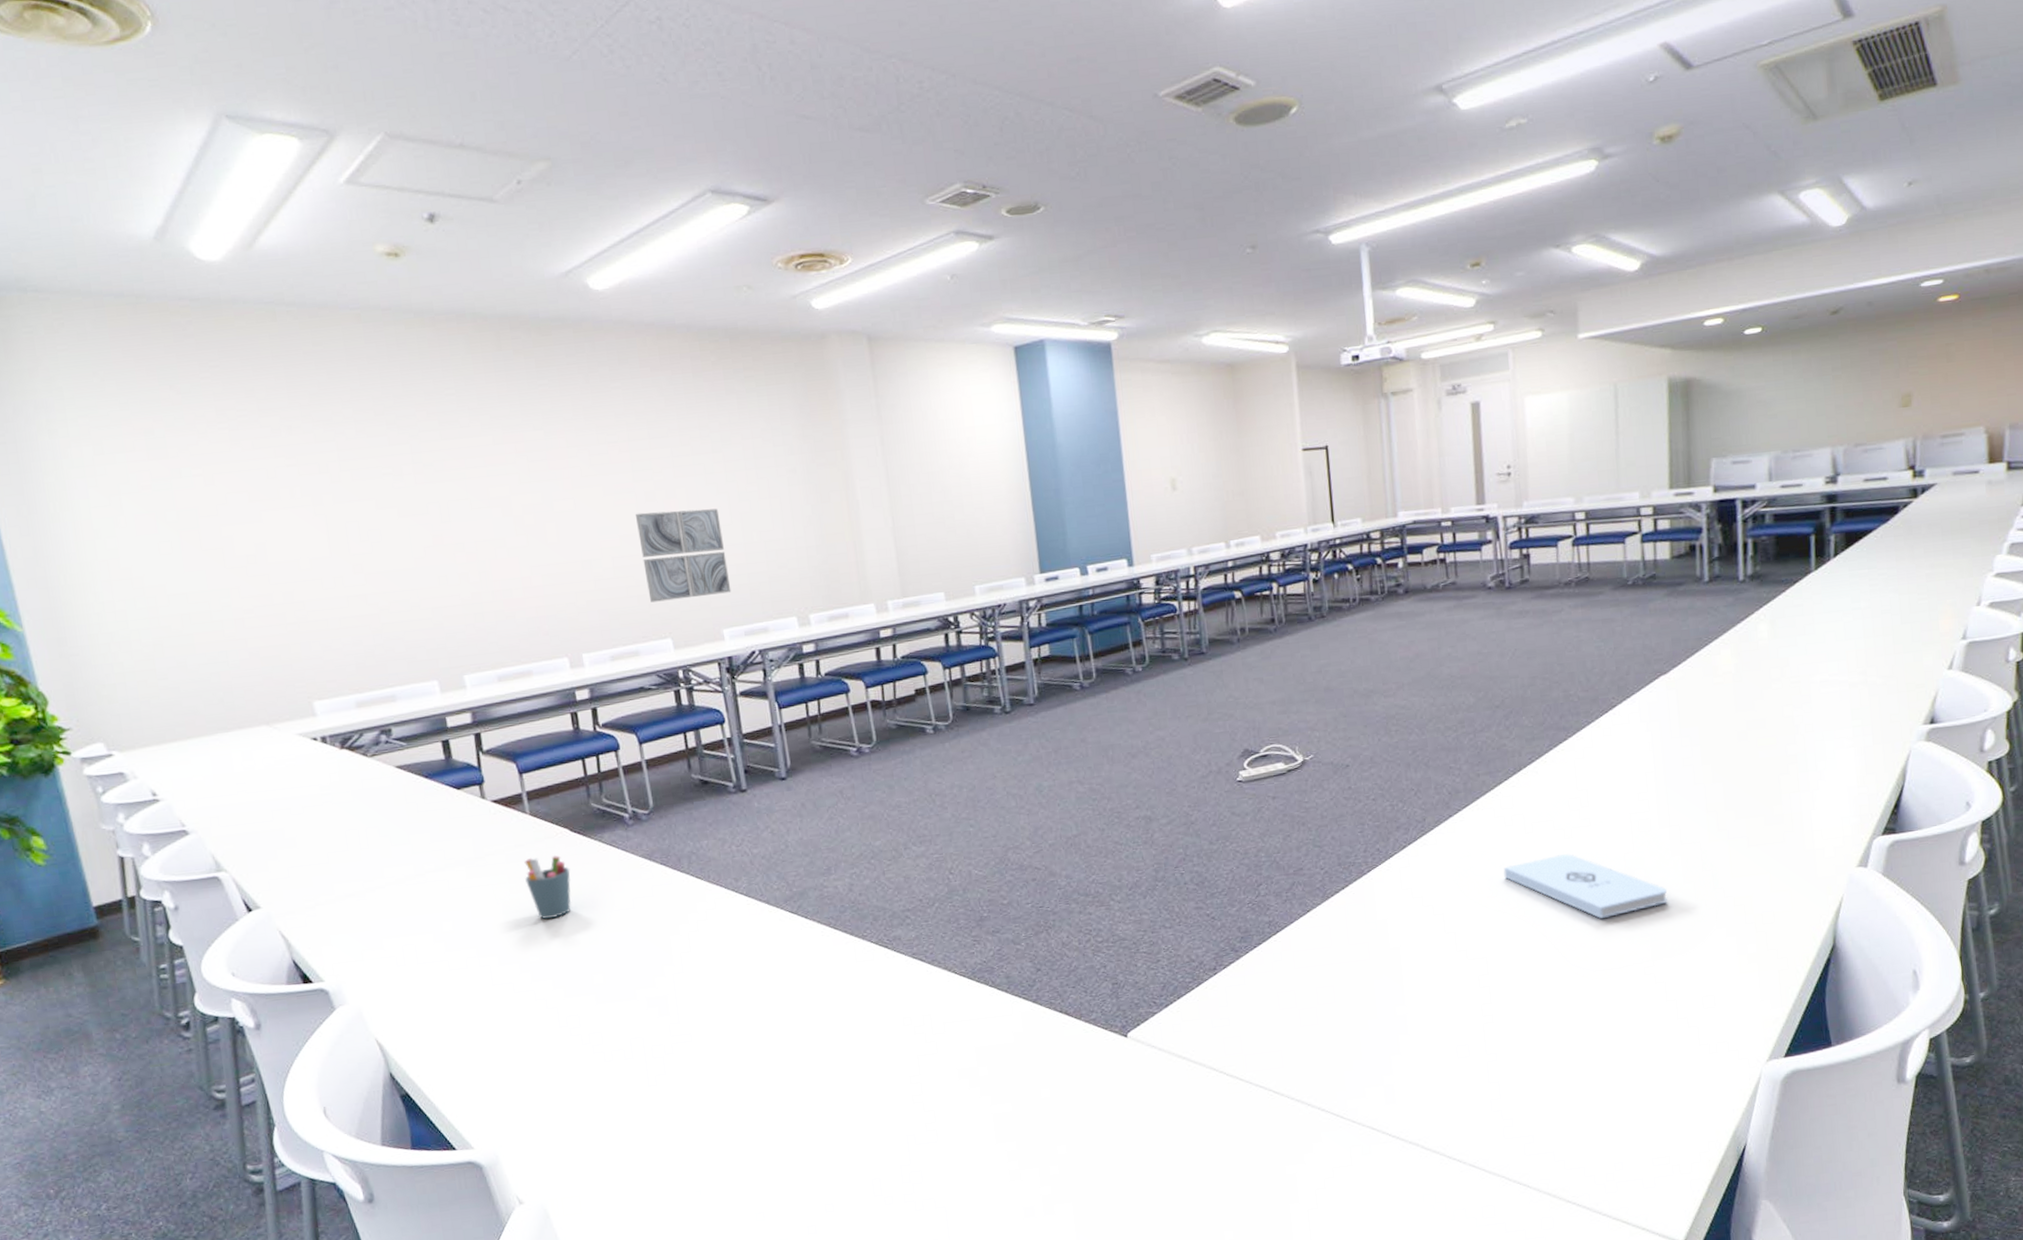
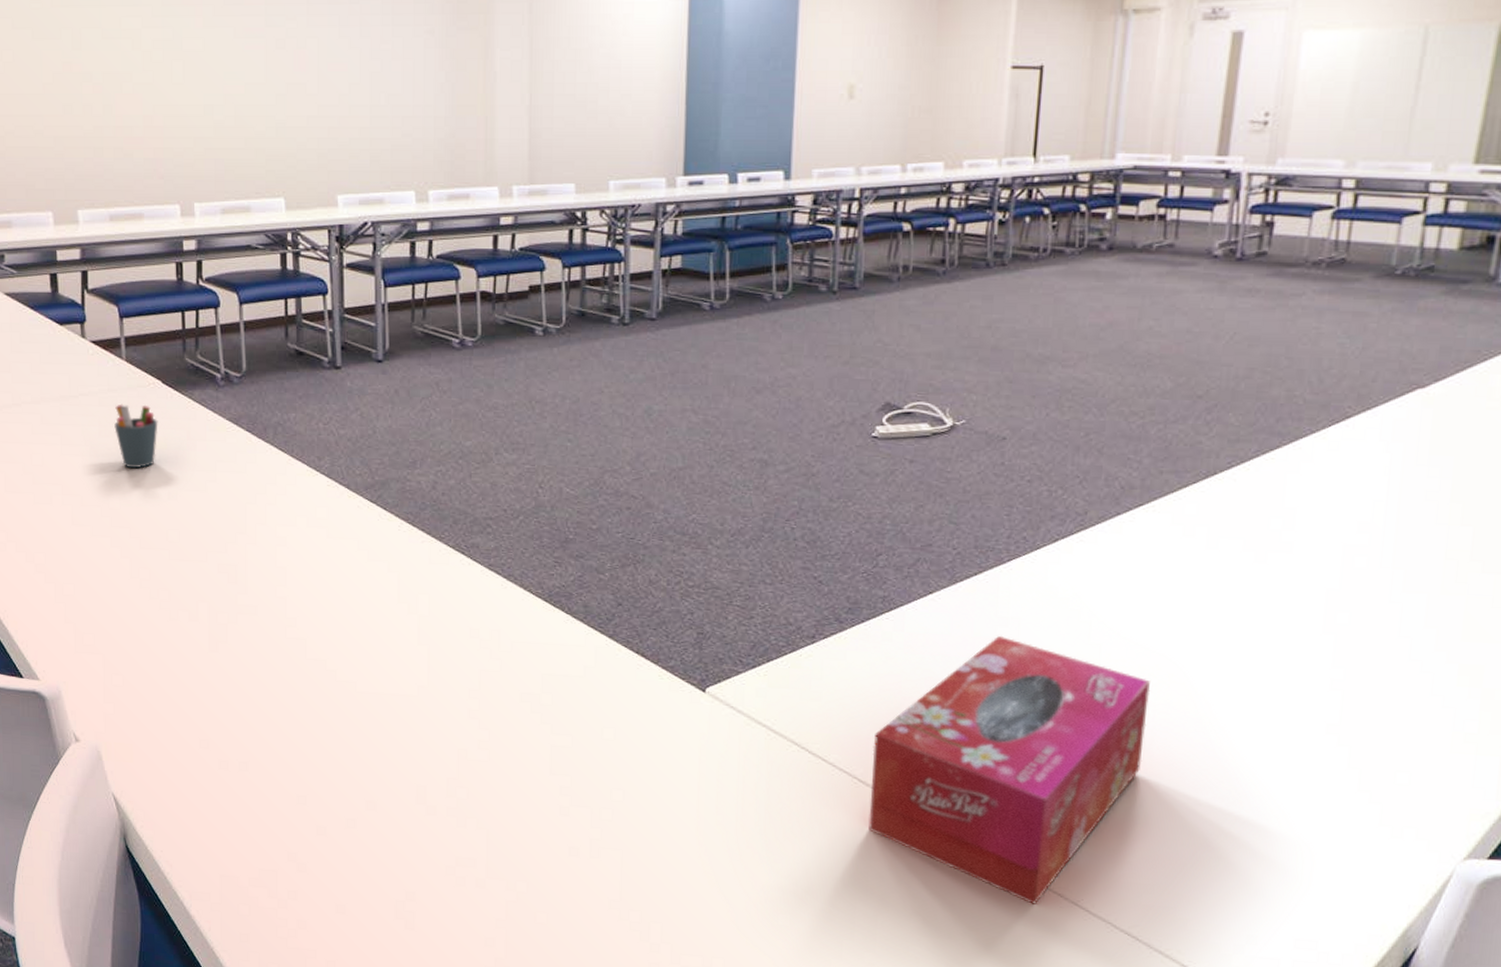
wall art: present [635,508,732,603] -> none [262,61,351,158]
tissue box: none [1281,938,1506,1174] -> present [868,635,1151,905]
notepad: present [1503,854,1668,918] -> none [1172,578,1375,660]

